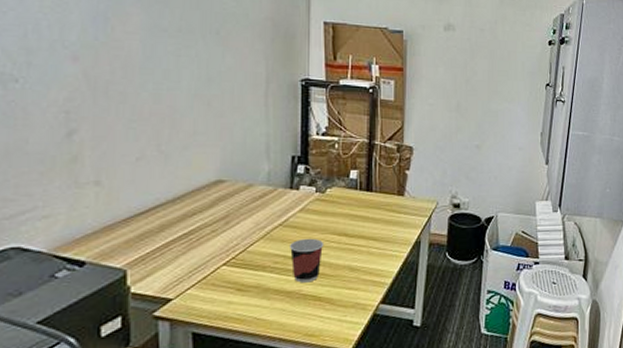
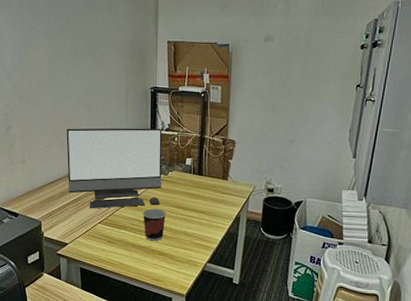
monitor: none [172,132,318,245] -> present [66,128,162,208]

